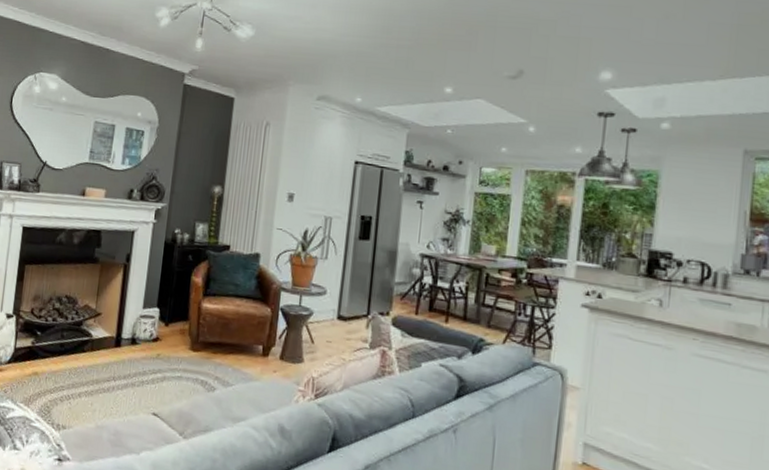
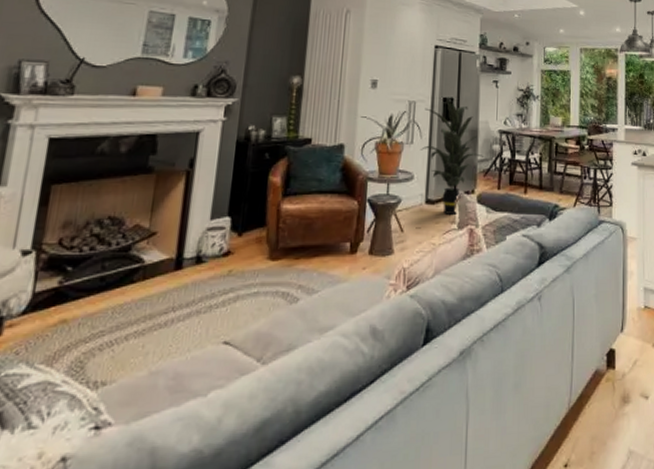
indoor plant: none [334,219,404,334] -> present [420,100,486,214]

